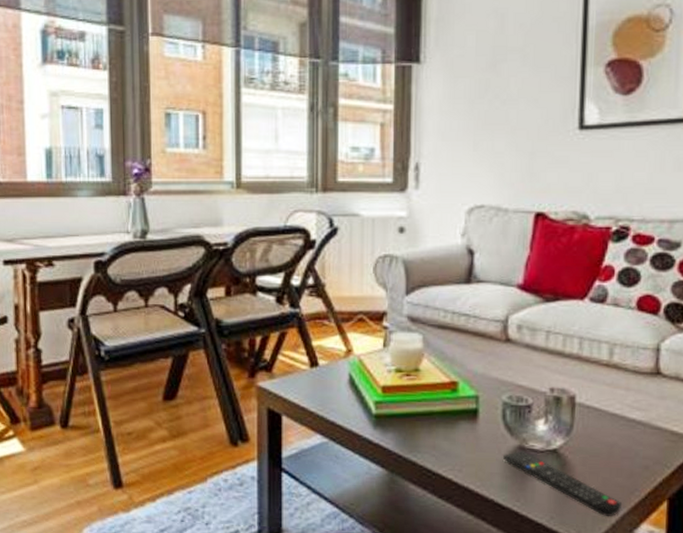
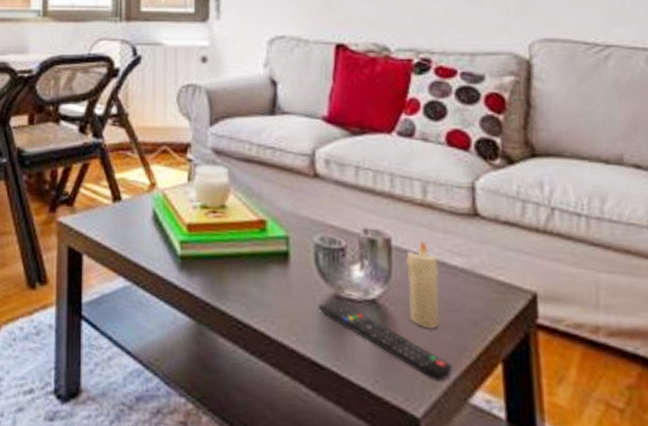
candle: none [586,396,619,473] -> present [406,239,441,329]

